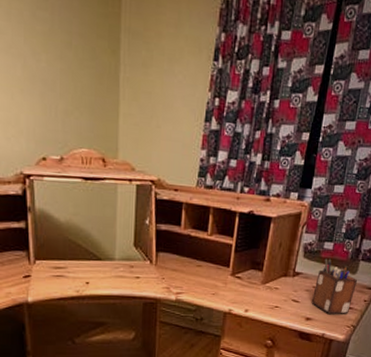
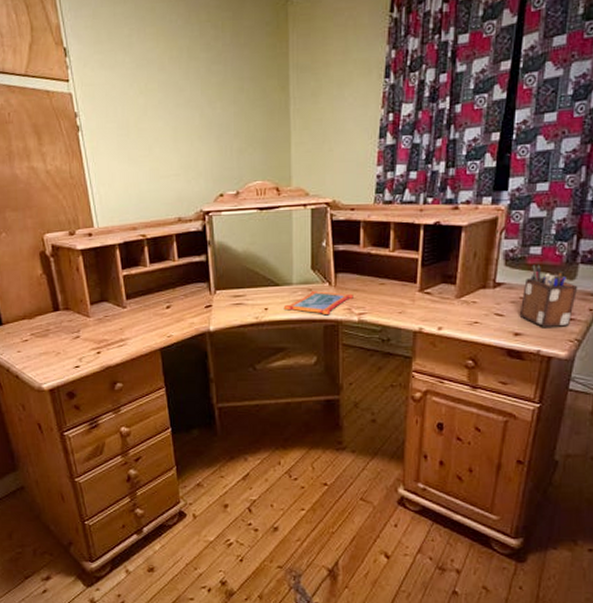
picture frame: none [105,267,173,292] -> present [283,290,354,314]

